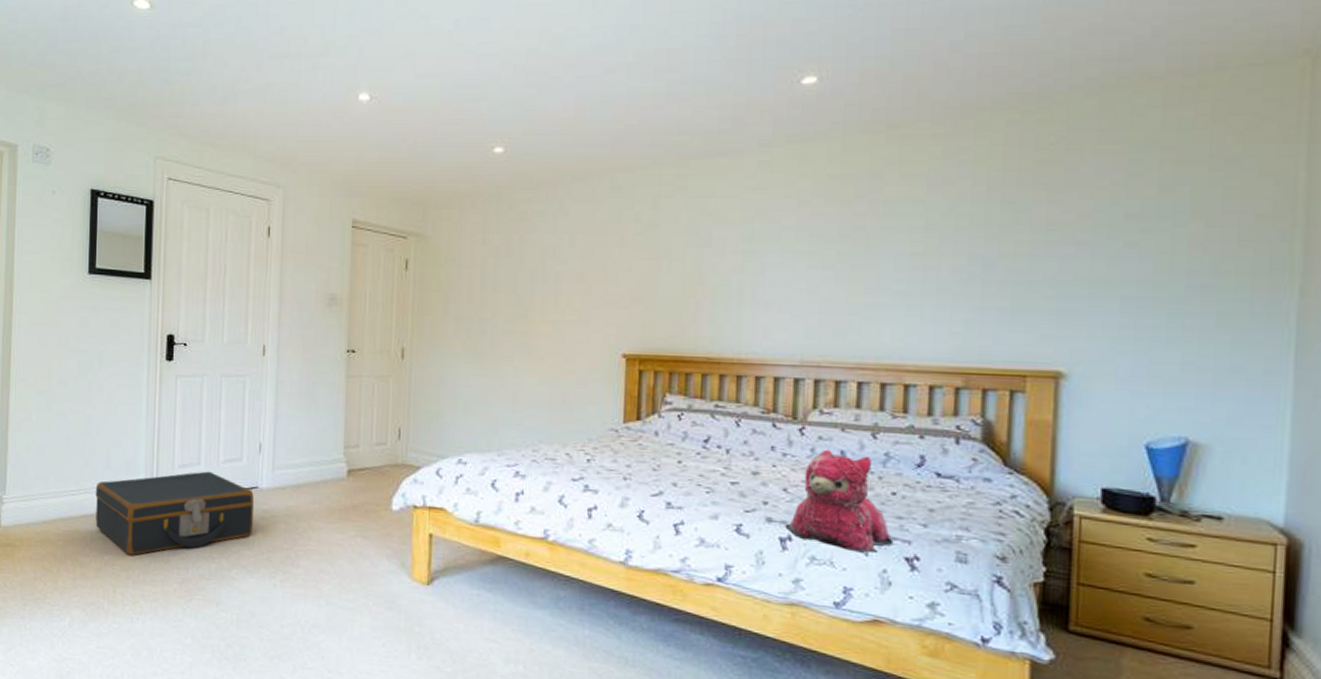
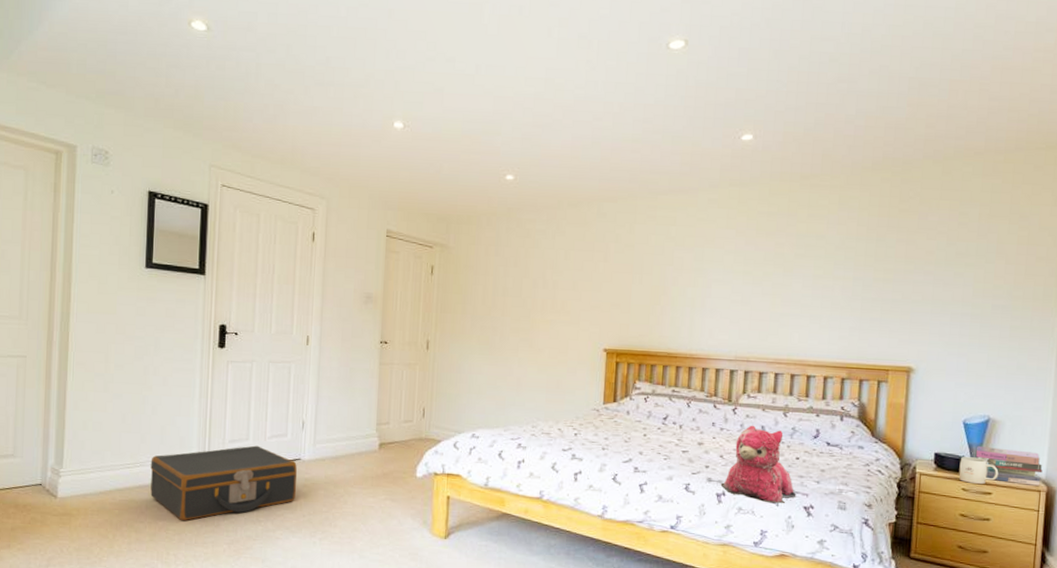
mug: none [1141,494,1206,534] -> present [958,457,999,485]
books: none [1167,478,1279,537] -> present [975,445,1043,486]

